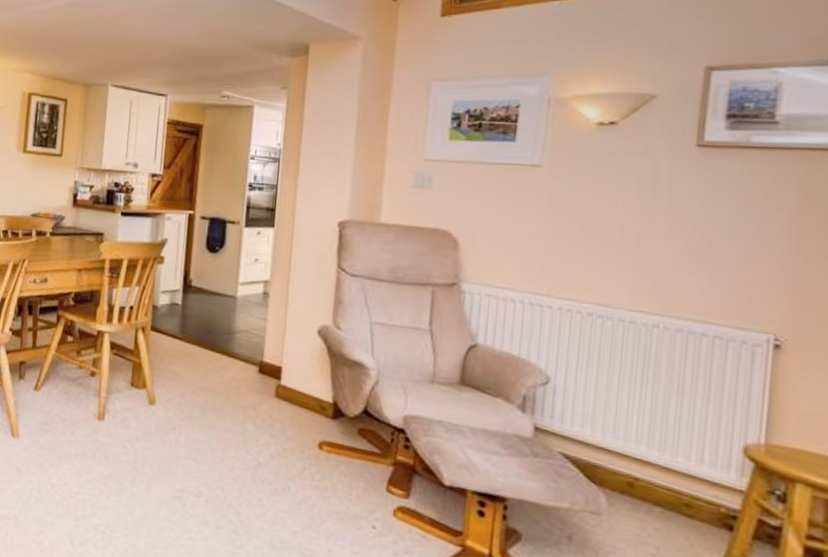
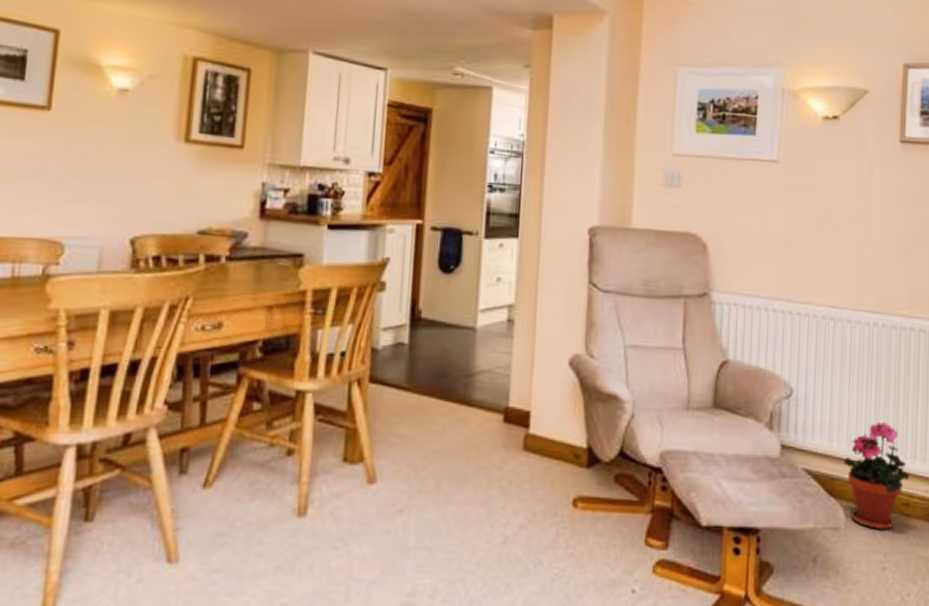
potted plant: none [609,421,694,526] -> present [844,421,910,531]

